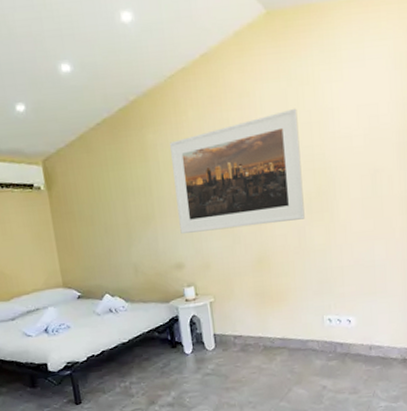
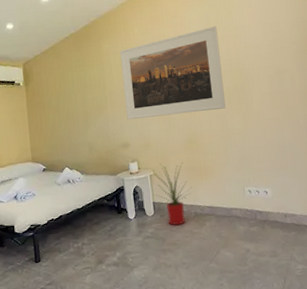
house plant: none [214,287,261,360] -> present [153,162,193,225]

